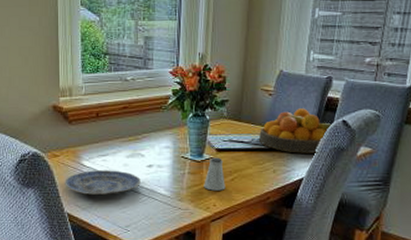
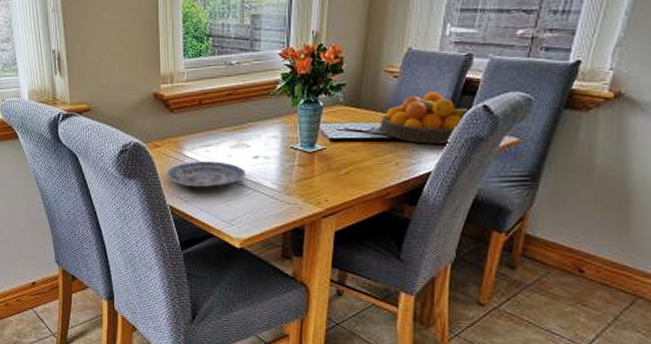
saltshaker: present [203,157,226,191] -> none [315,148,340,185]

